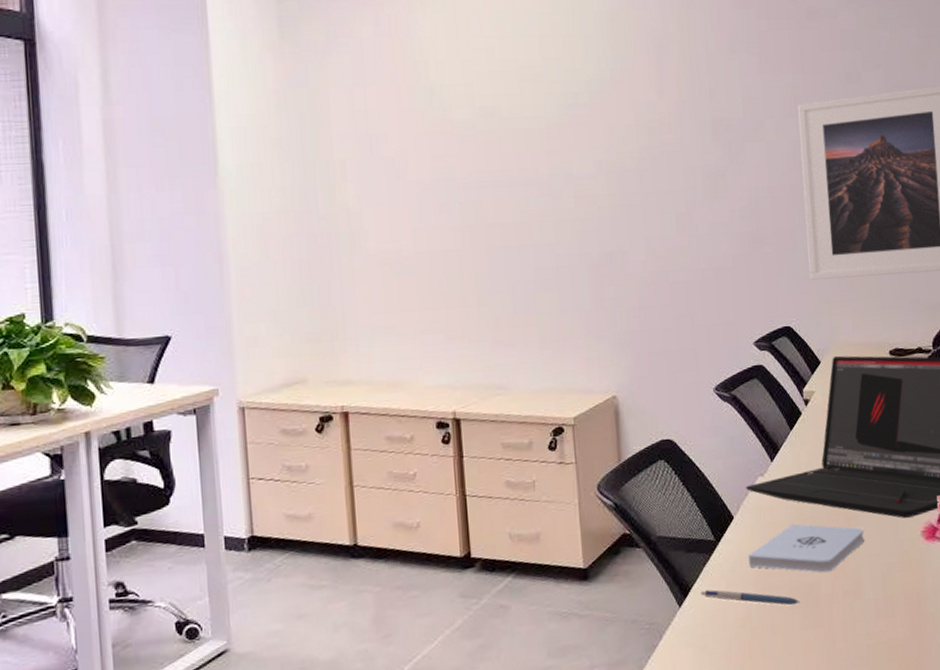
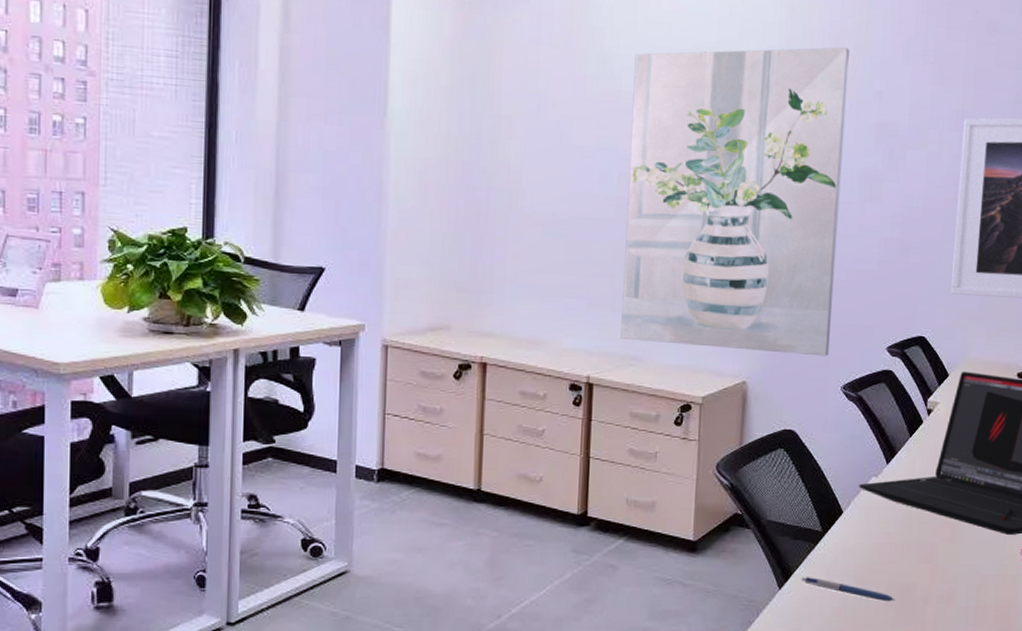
wall art: none [461,49,696,369] -> present [620,47,849,357]
notepad: present [748,523,865,573] -> none [851,525,967,576]

